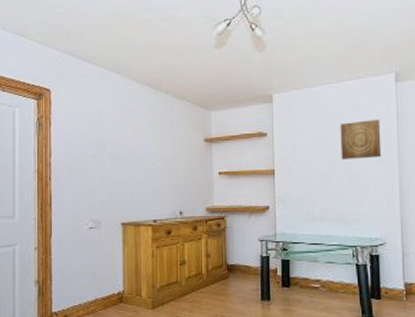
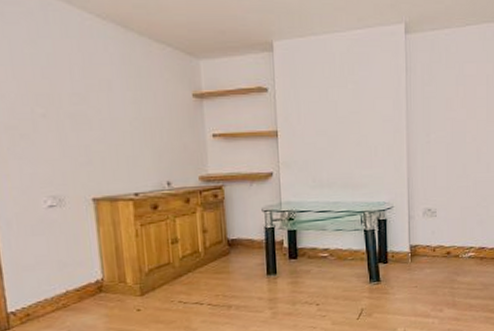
wall art: present [340,119,382,161] -> none [348,74,390,120]

